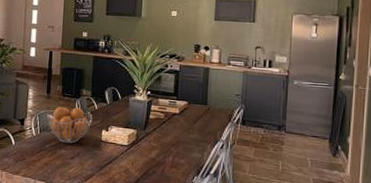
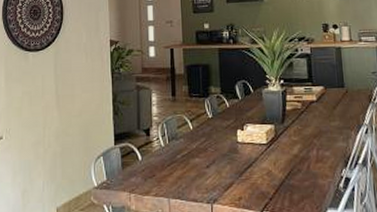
fruit basket: present [47,106,93,144] -> none [175,108,225,150]

